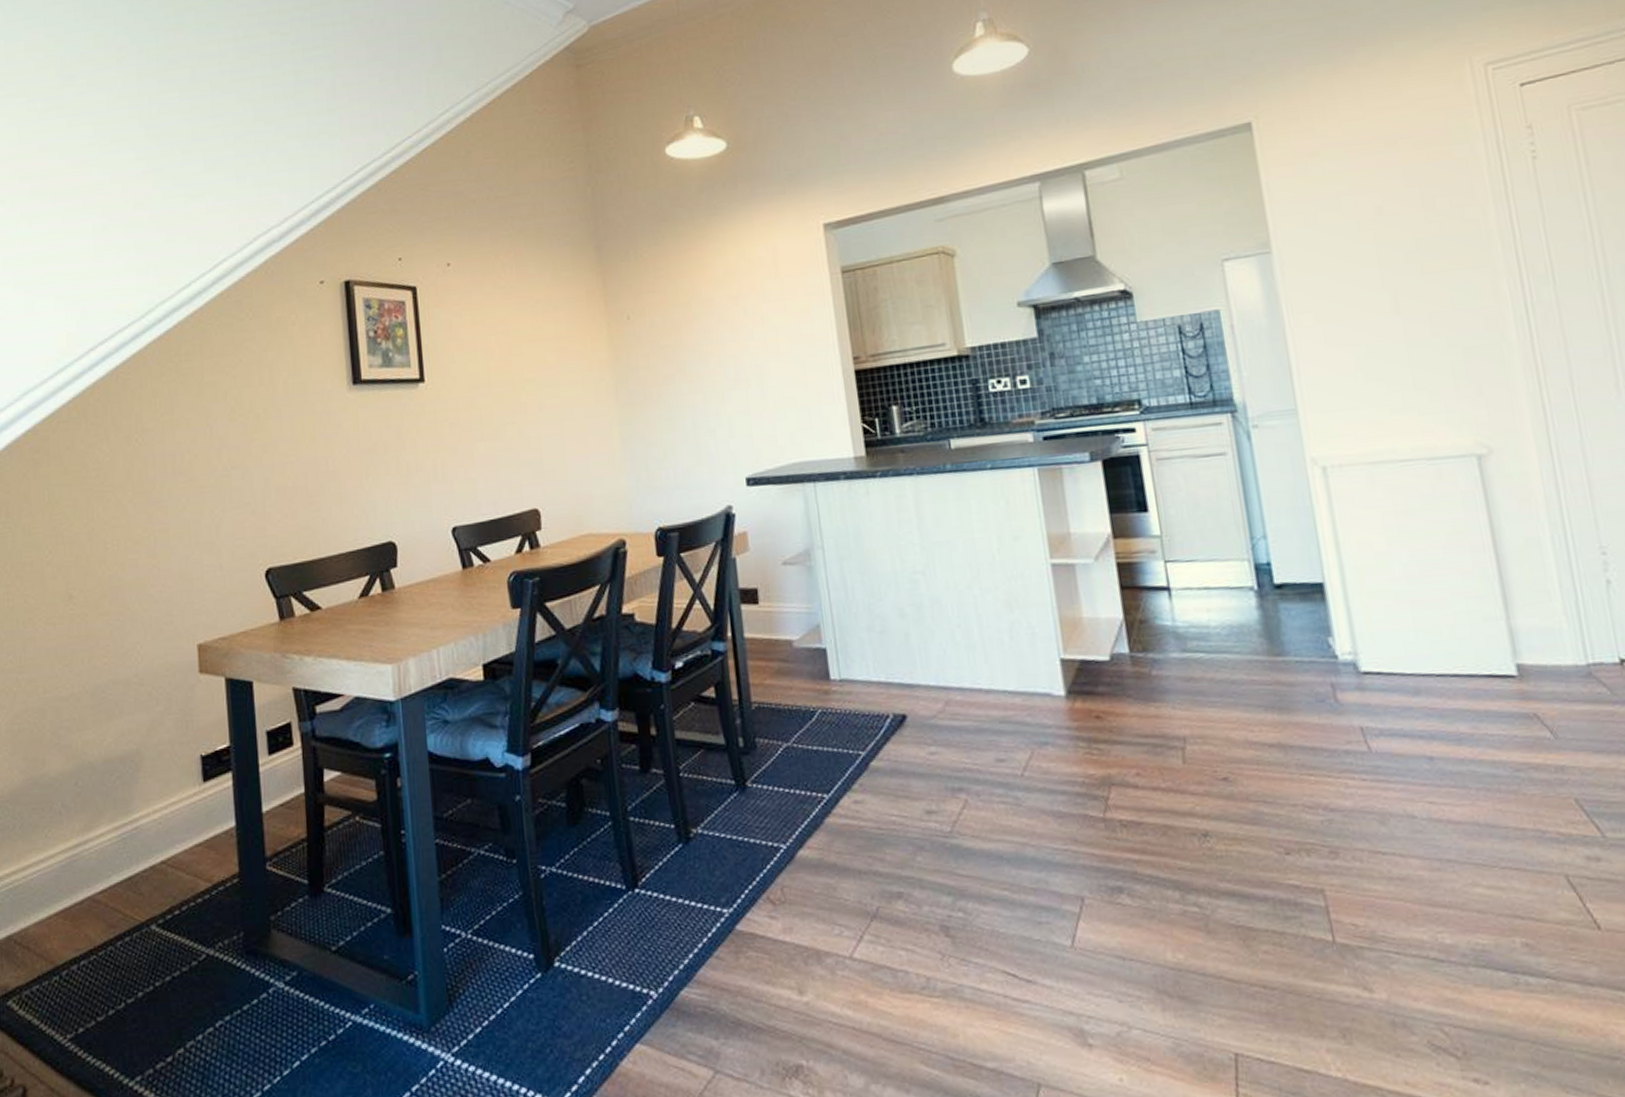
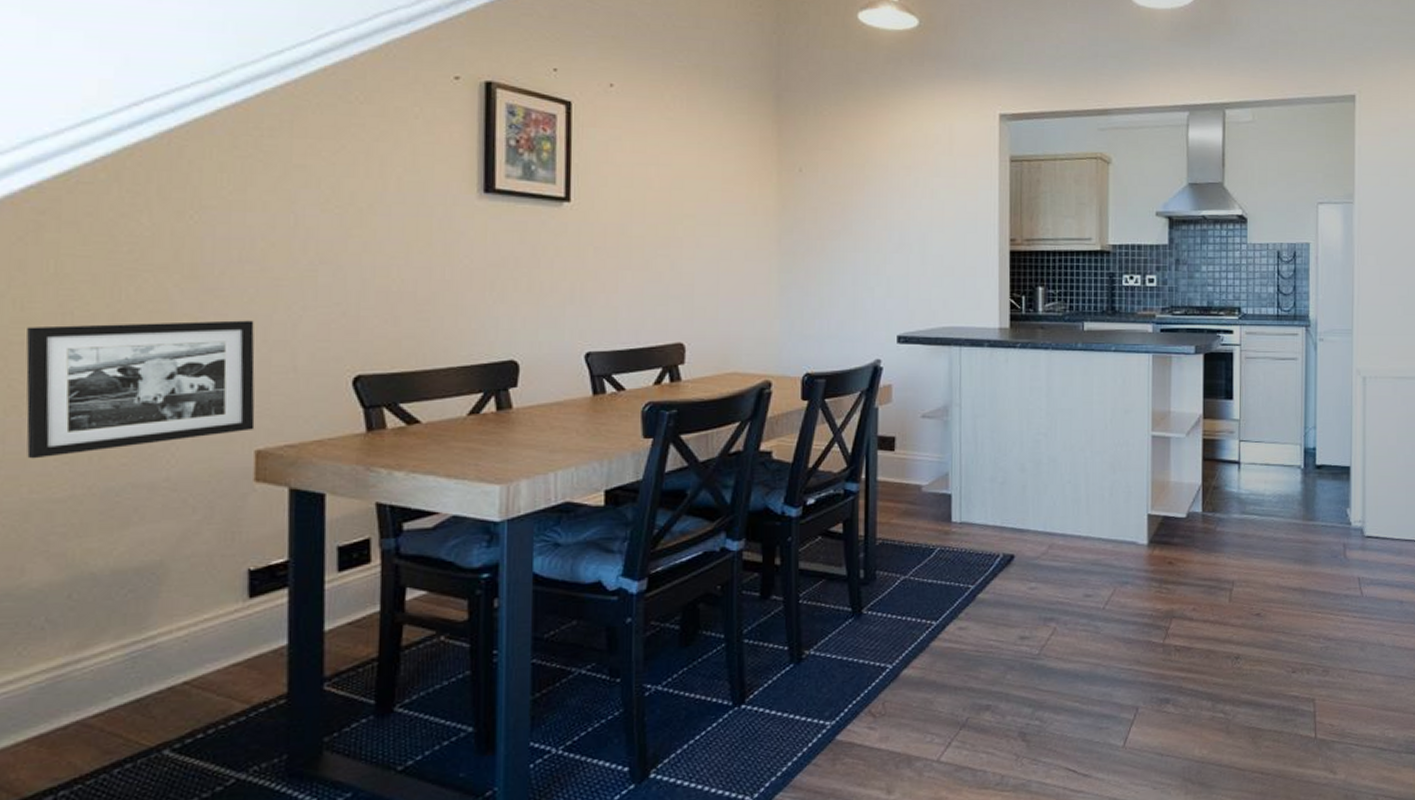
picture frame: none [34,526,196,664] -> present [26,320,255,459]

